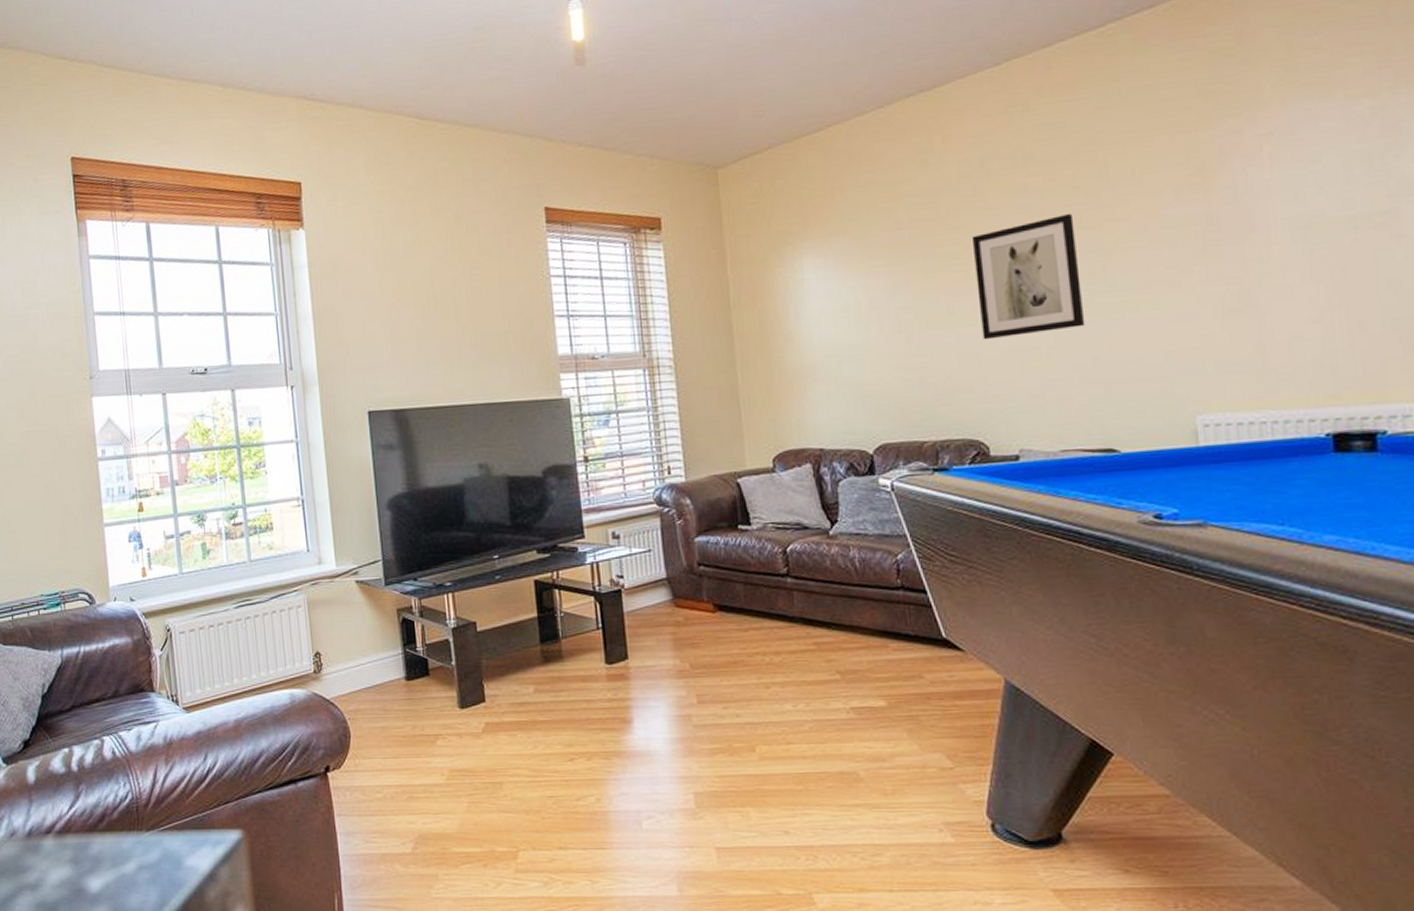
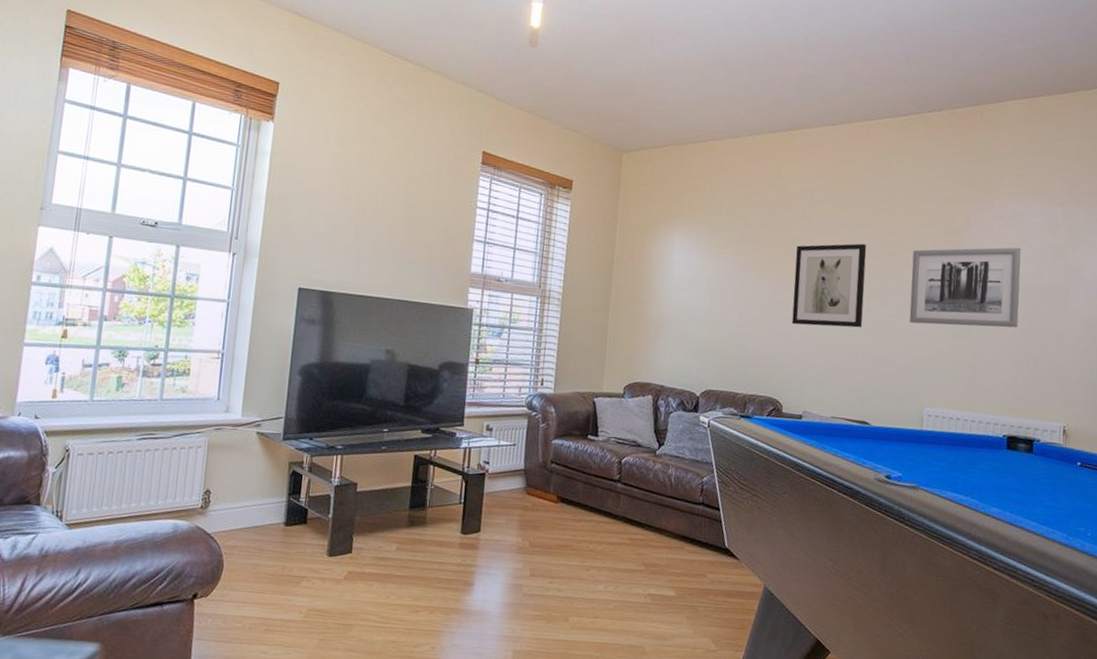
wall art: none [1143,169,1324,306] -> present [909,247,1021,328]

